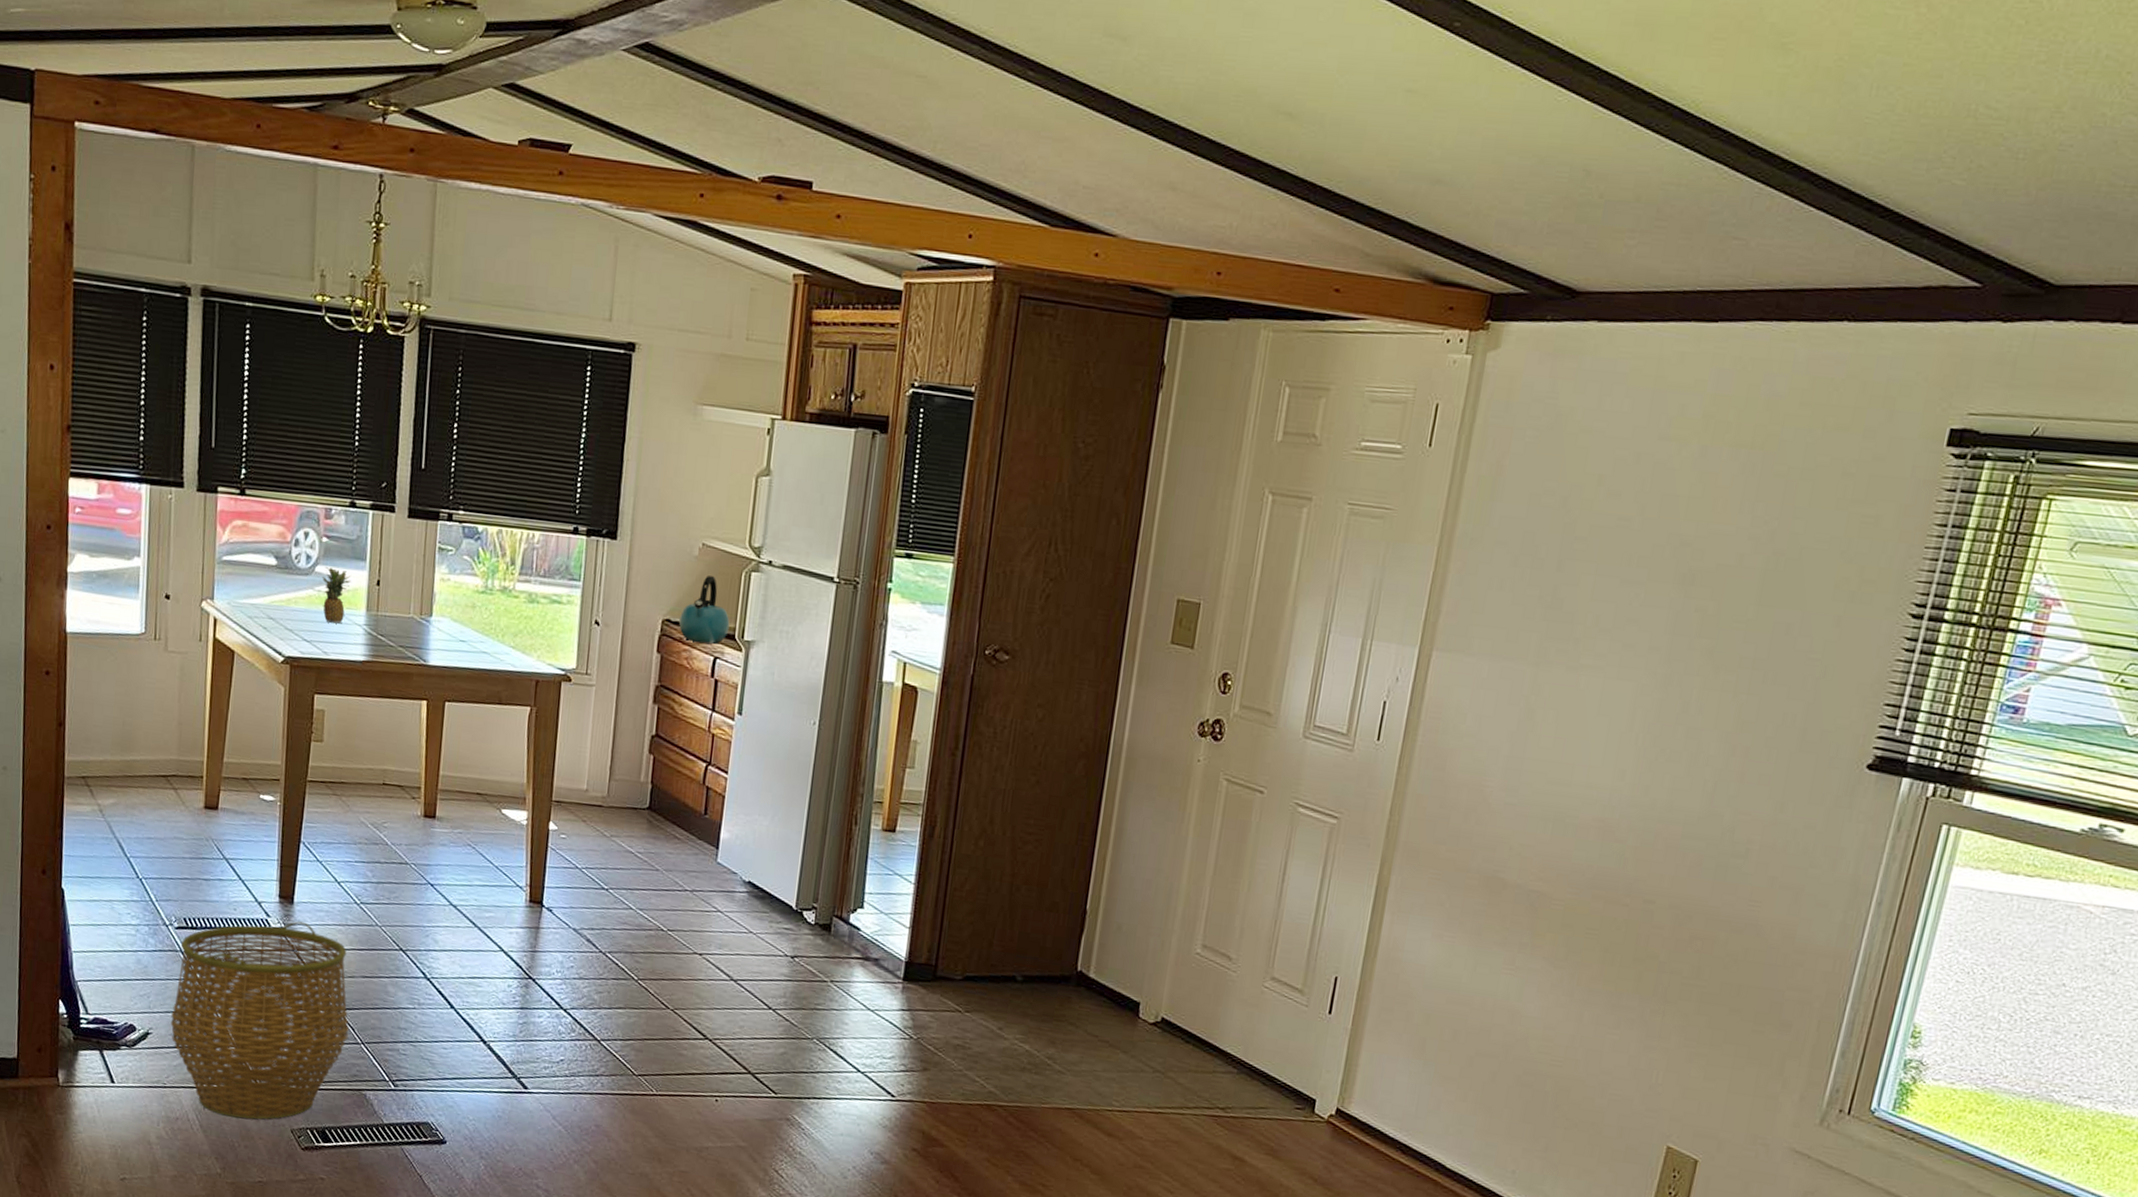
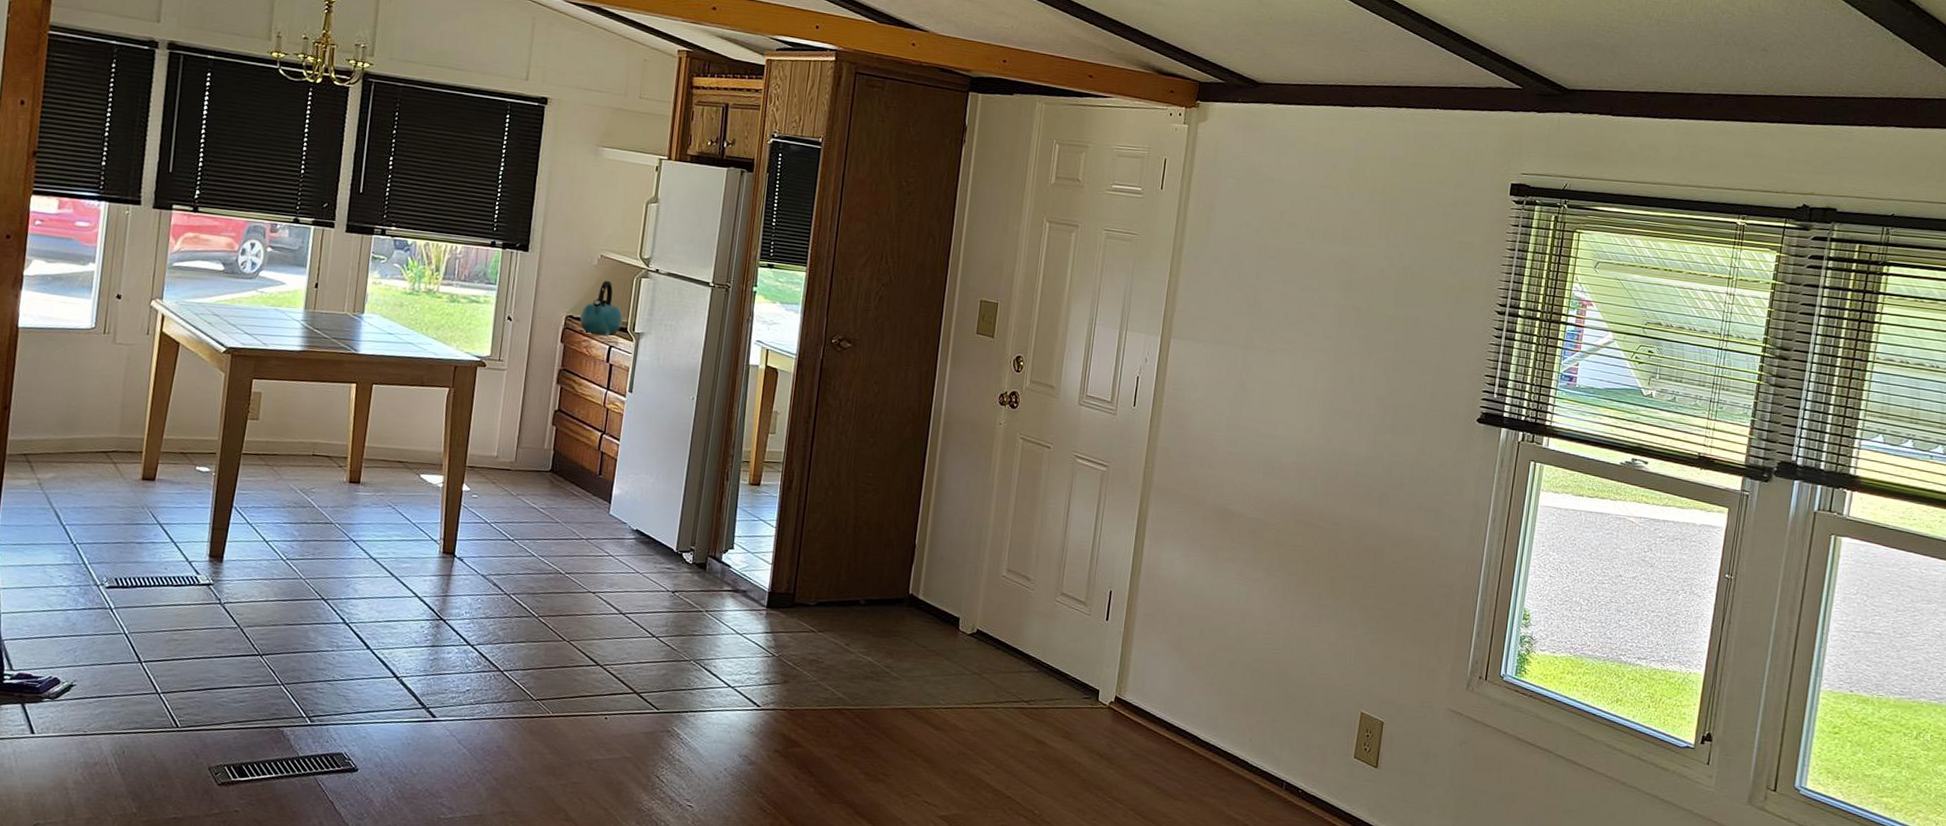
basket: present [170,921,349,1120] -> none [95,577,271,760]
fruit: present [321,567,351,624] -> none [264,272,292,320]

